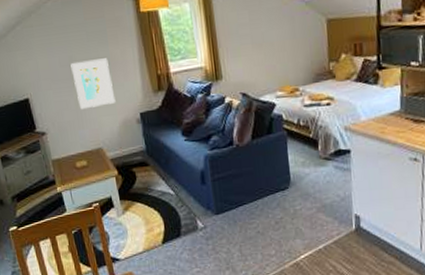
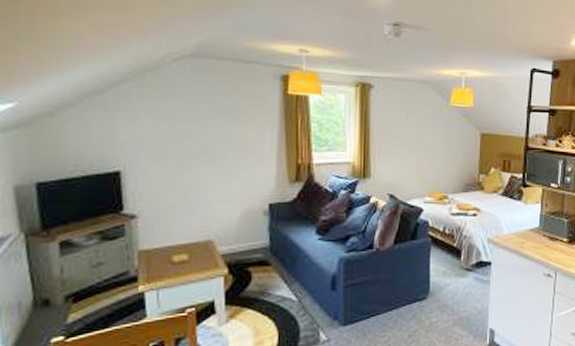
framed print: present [70,58,116,110] -> none [188,136,241,193]

